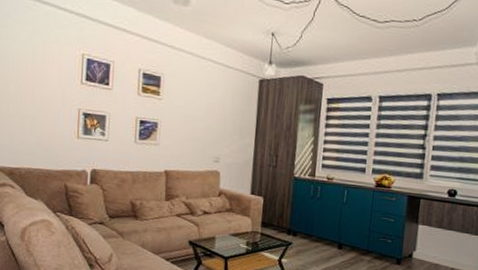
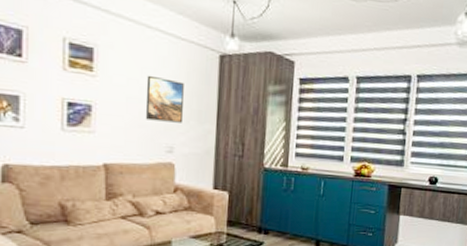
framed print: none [198,97,230,138] -> present [145,75,184,123]

